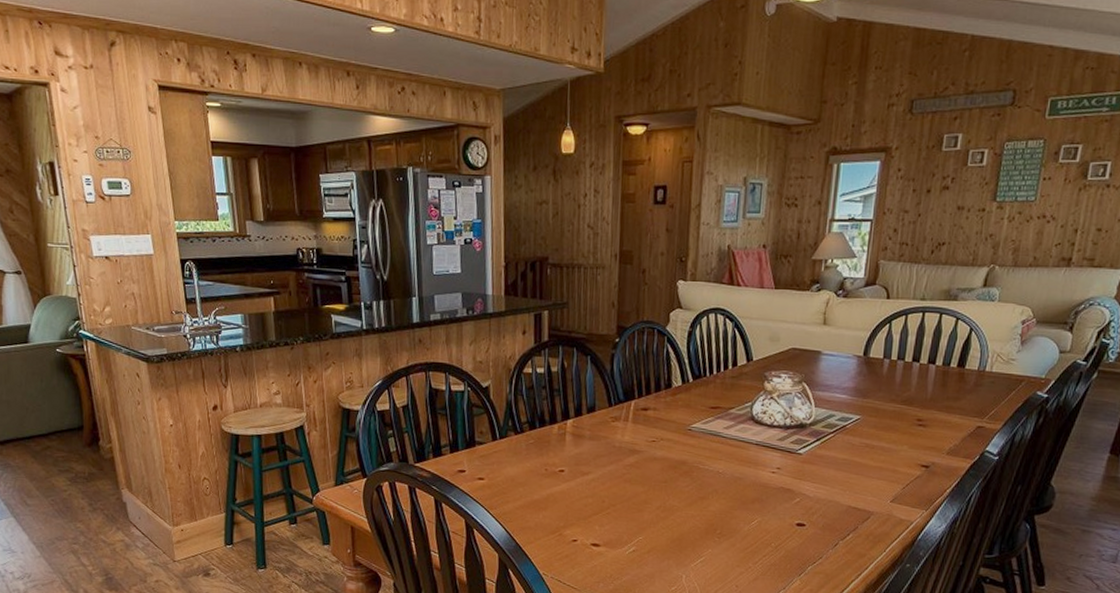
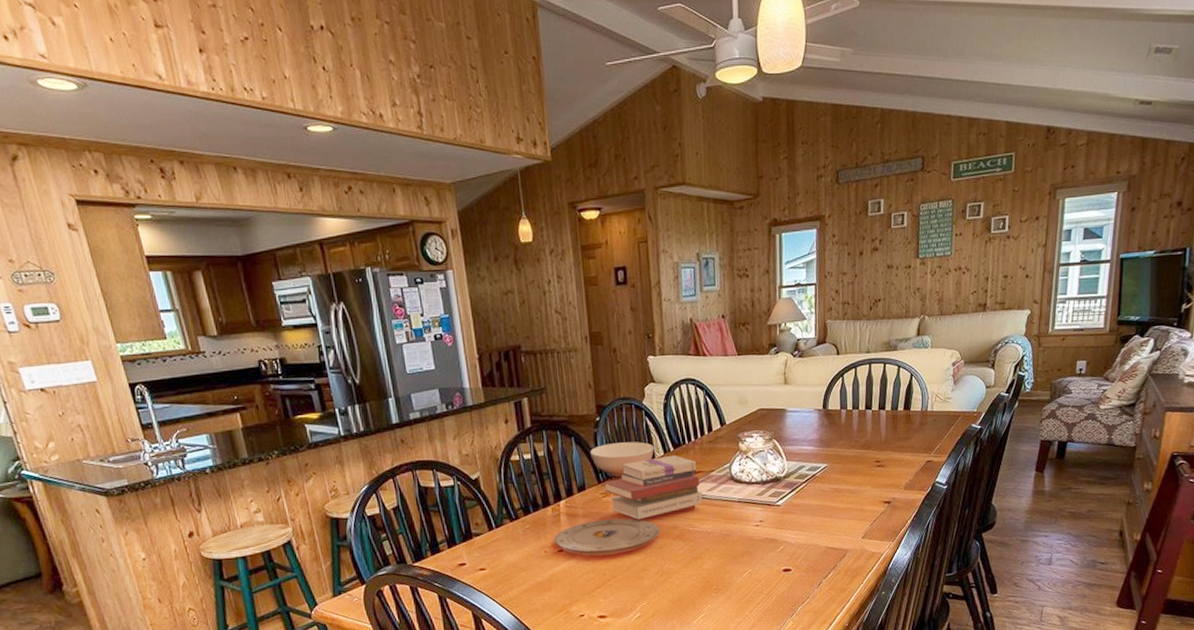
plate: none [556,444,668,482] -> present [554,518,661,556]
bowl: none [605,366,673,403] -> present [590,441,654,478]
books: none [615,386,718,450] -> present [604,455,703,520]

